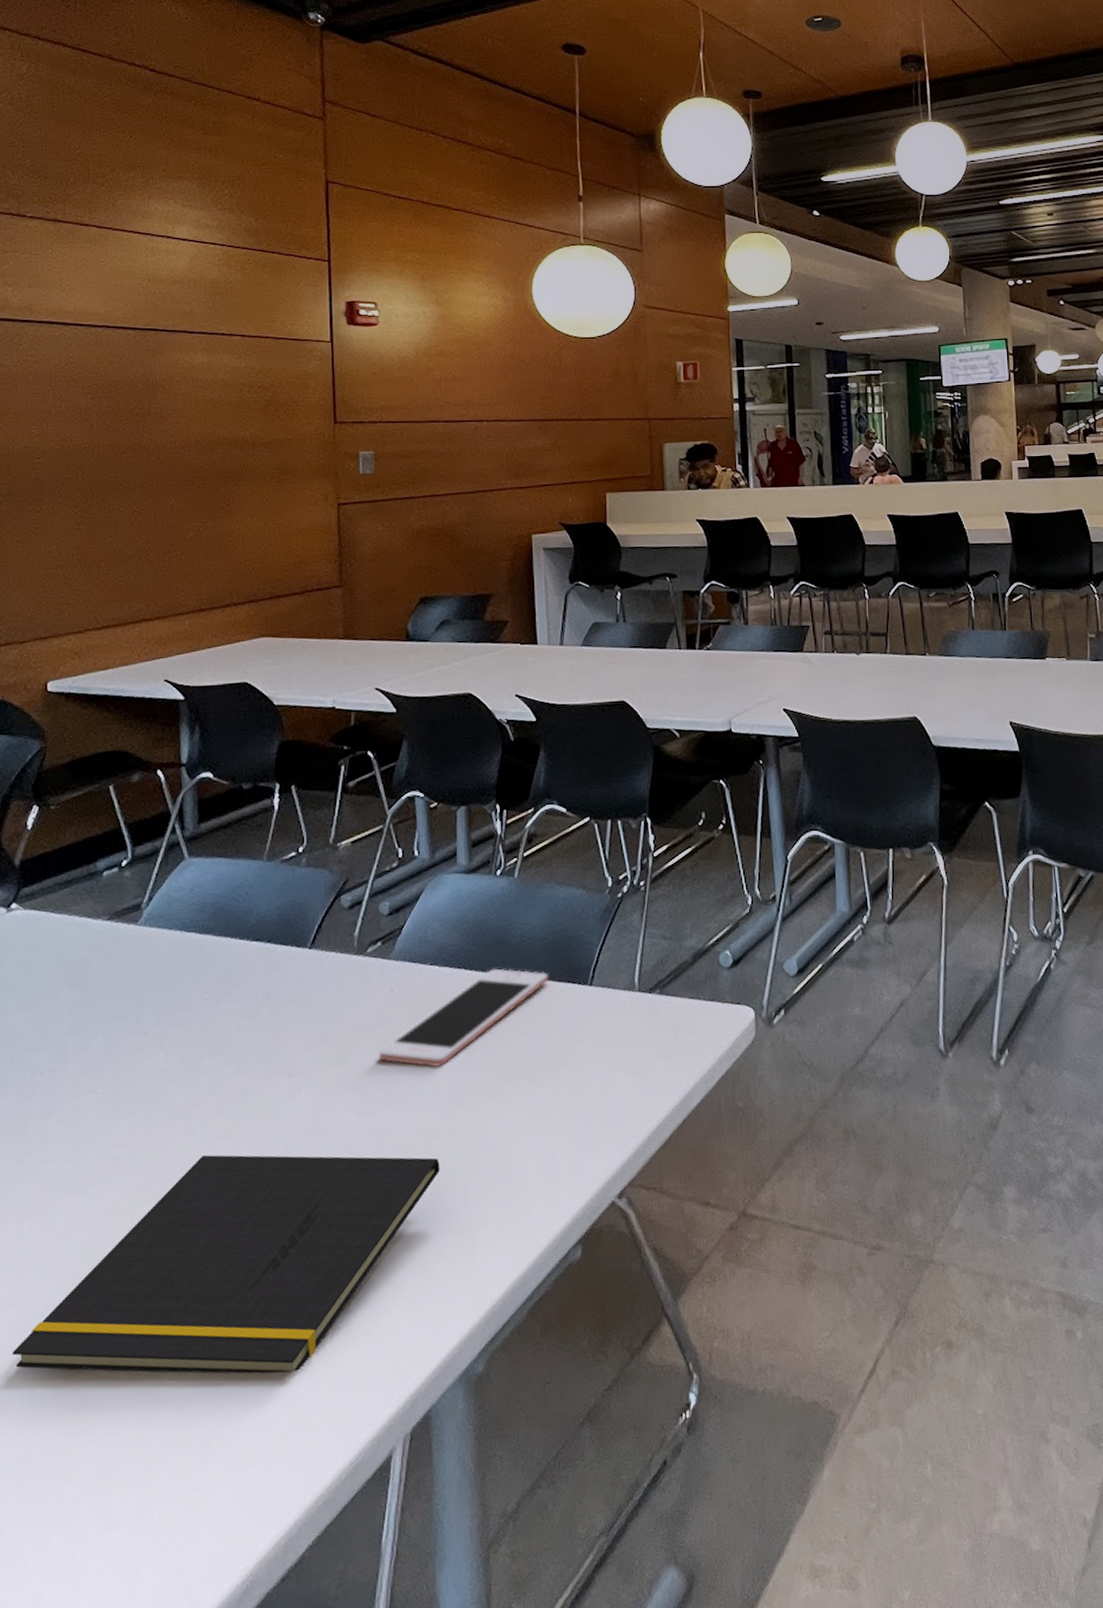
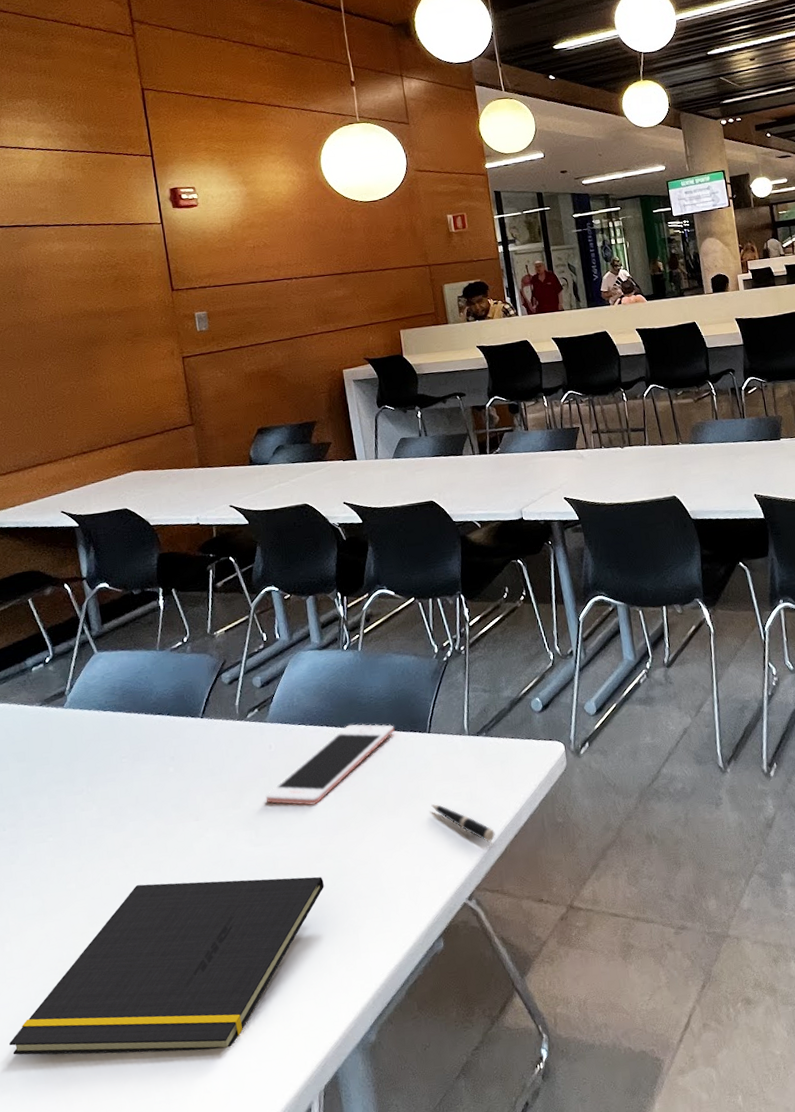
pen: none [584,1075,659,1127] -> present [431,804,495,843]

